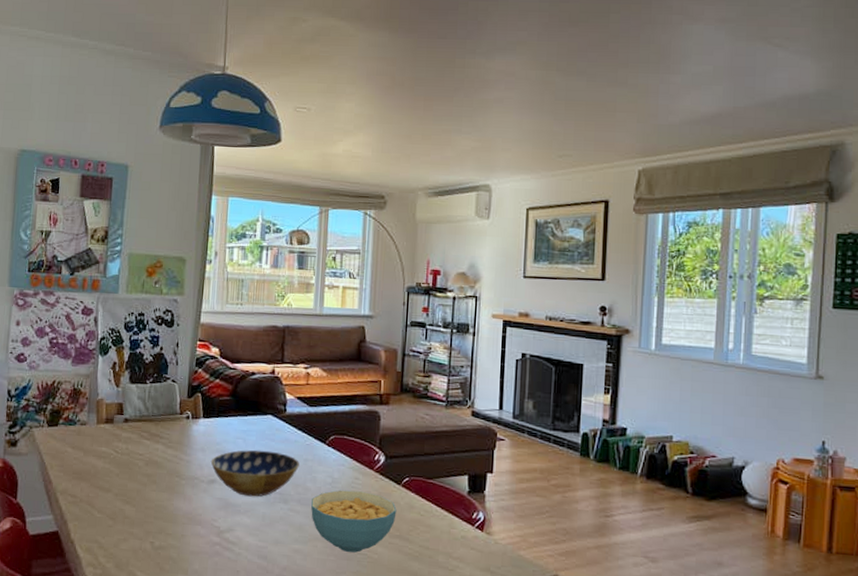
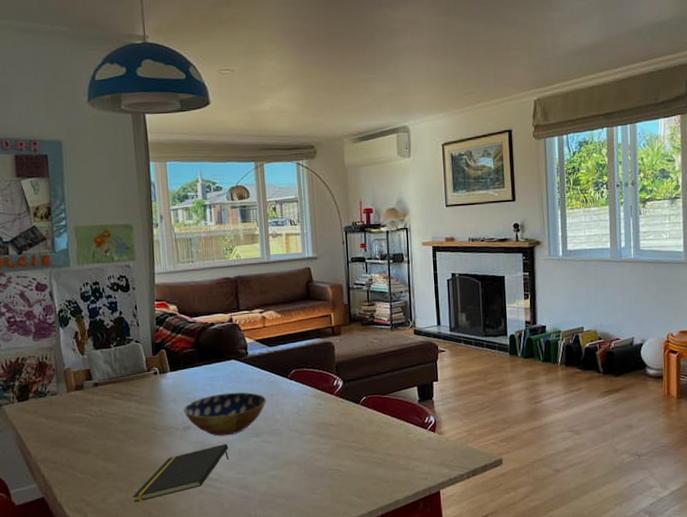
notepad: none [146,505,252,554] -> present [132,444,229,503]
cereal bowl: present [310,490,397,553] -> none [280,415,359,470]

